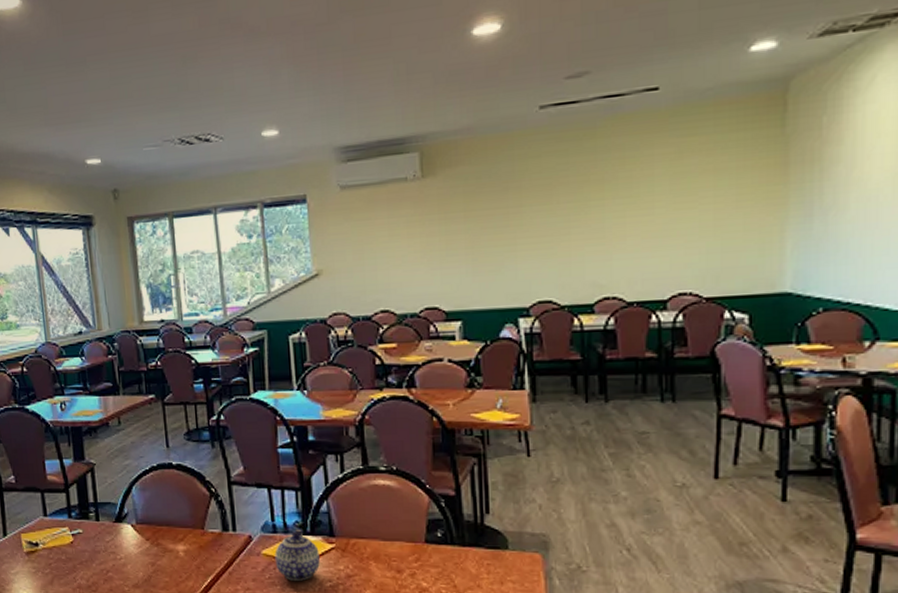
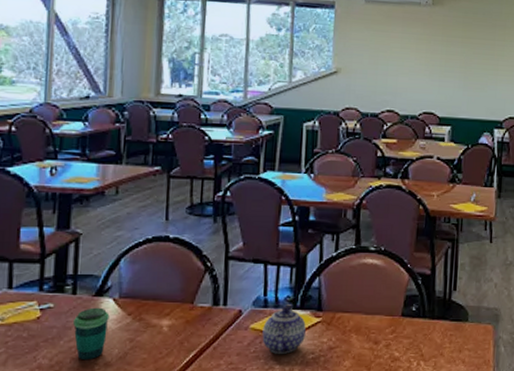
cup: none [101,533,131,582] -> present [73,307,110,360]

